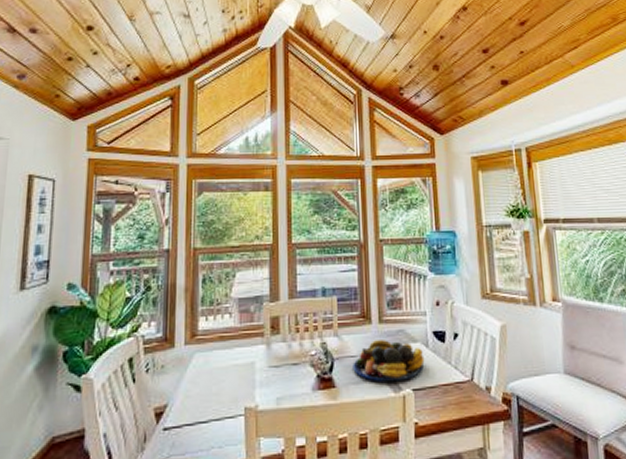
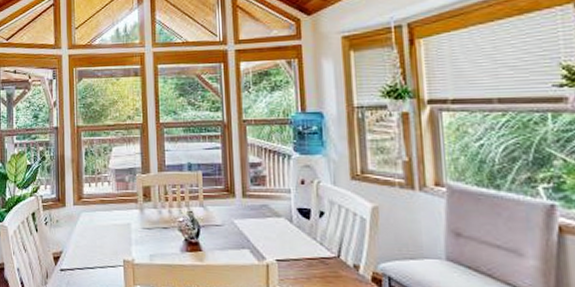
fruit bowl: present [353,340,425,382] -> none [218,213,289,252]

